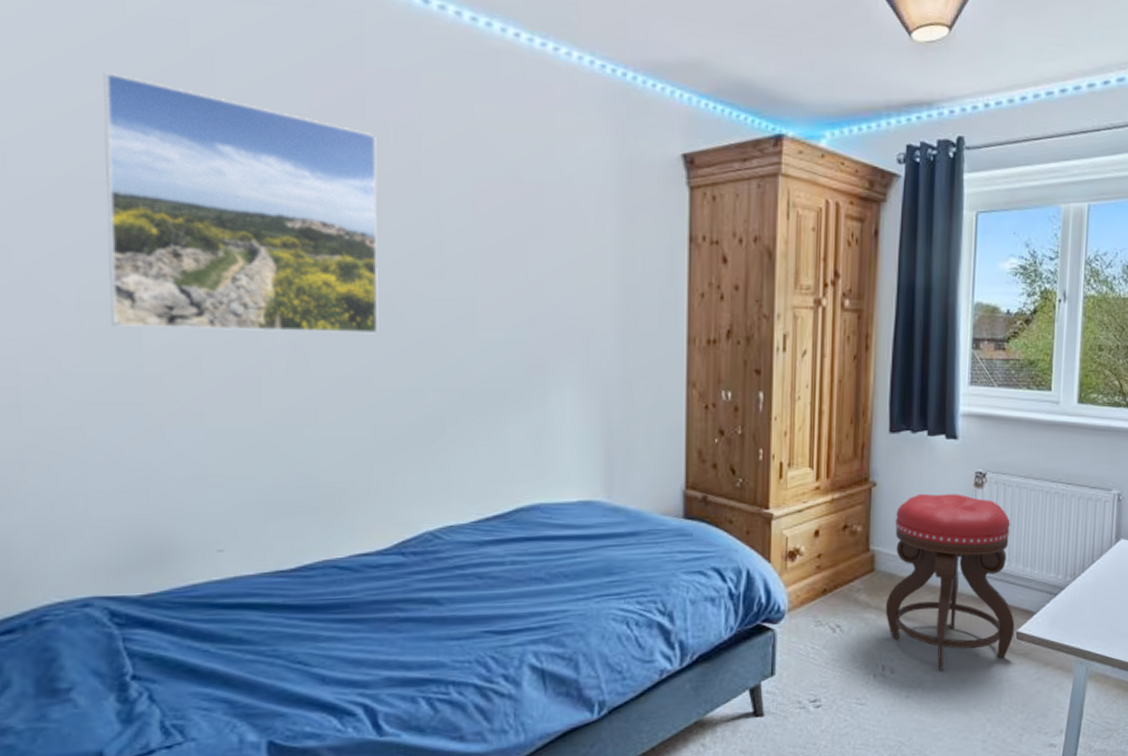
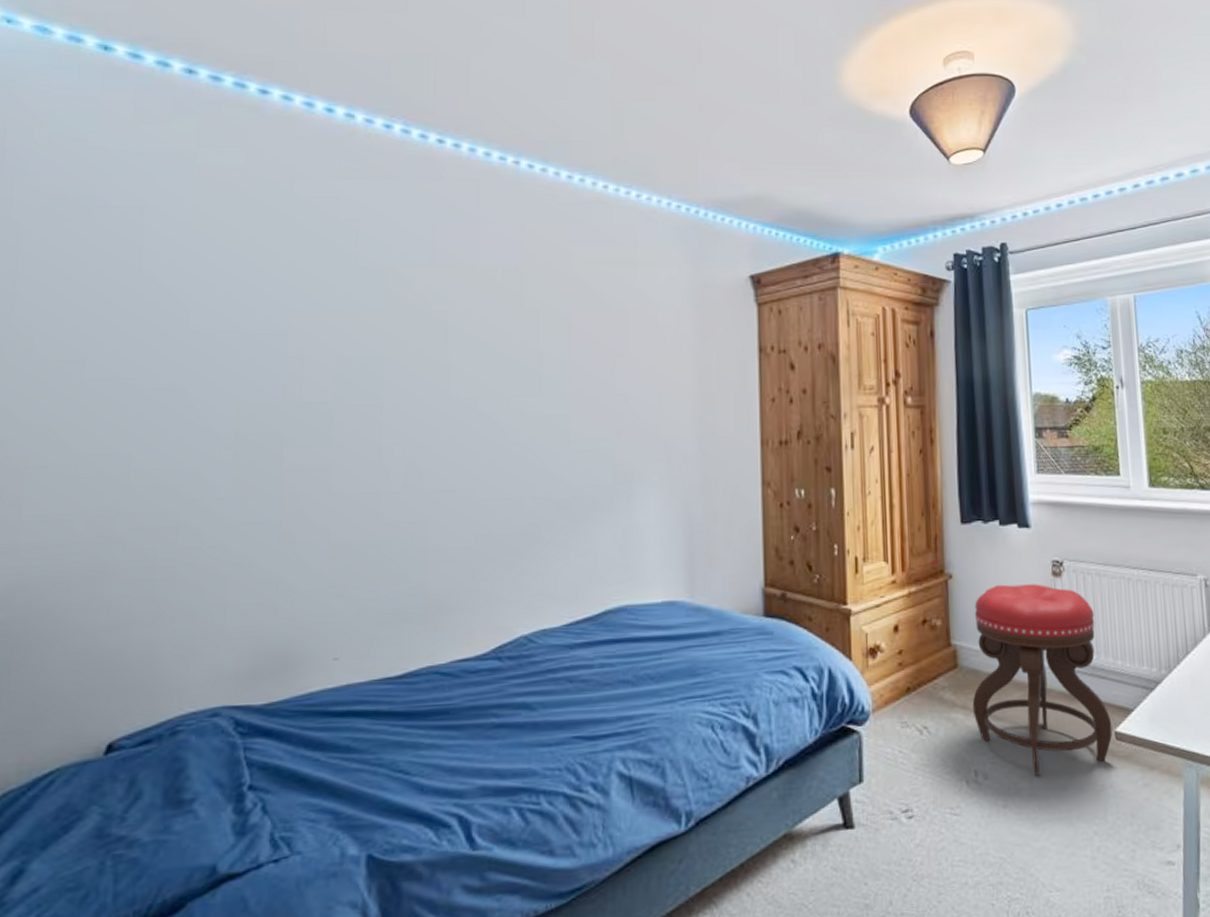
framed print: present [103,73,379,334] -> none [260,243,487,454]

